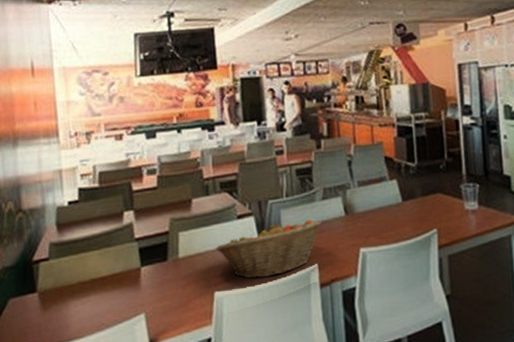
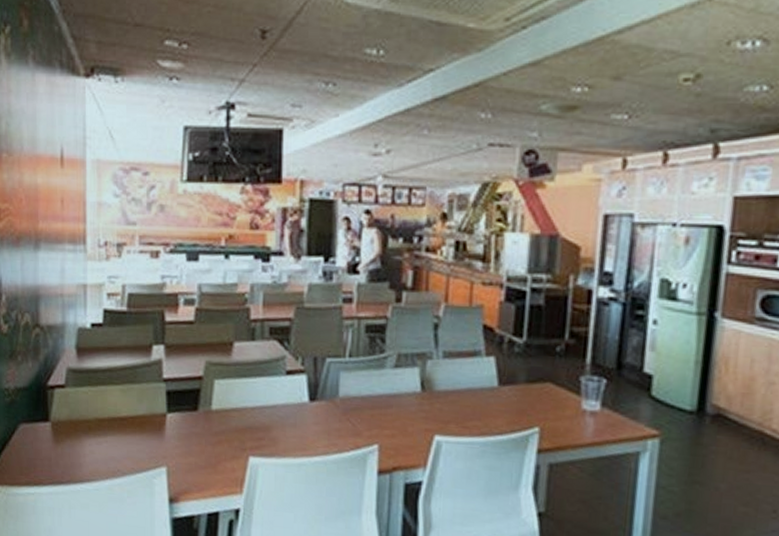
fruit basket: present [215,220,322,278] -> none [256,386,390,451]

